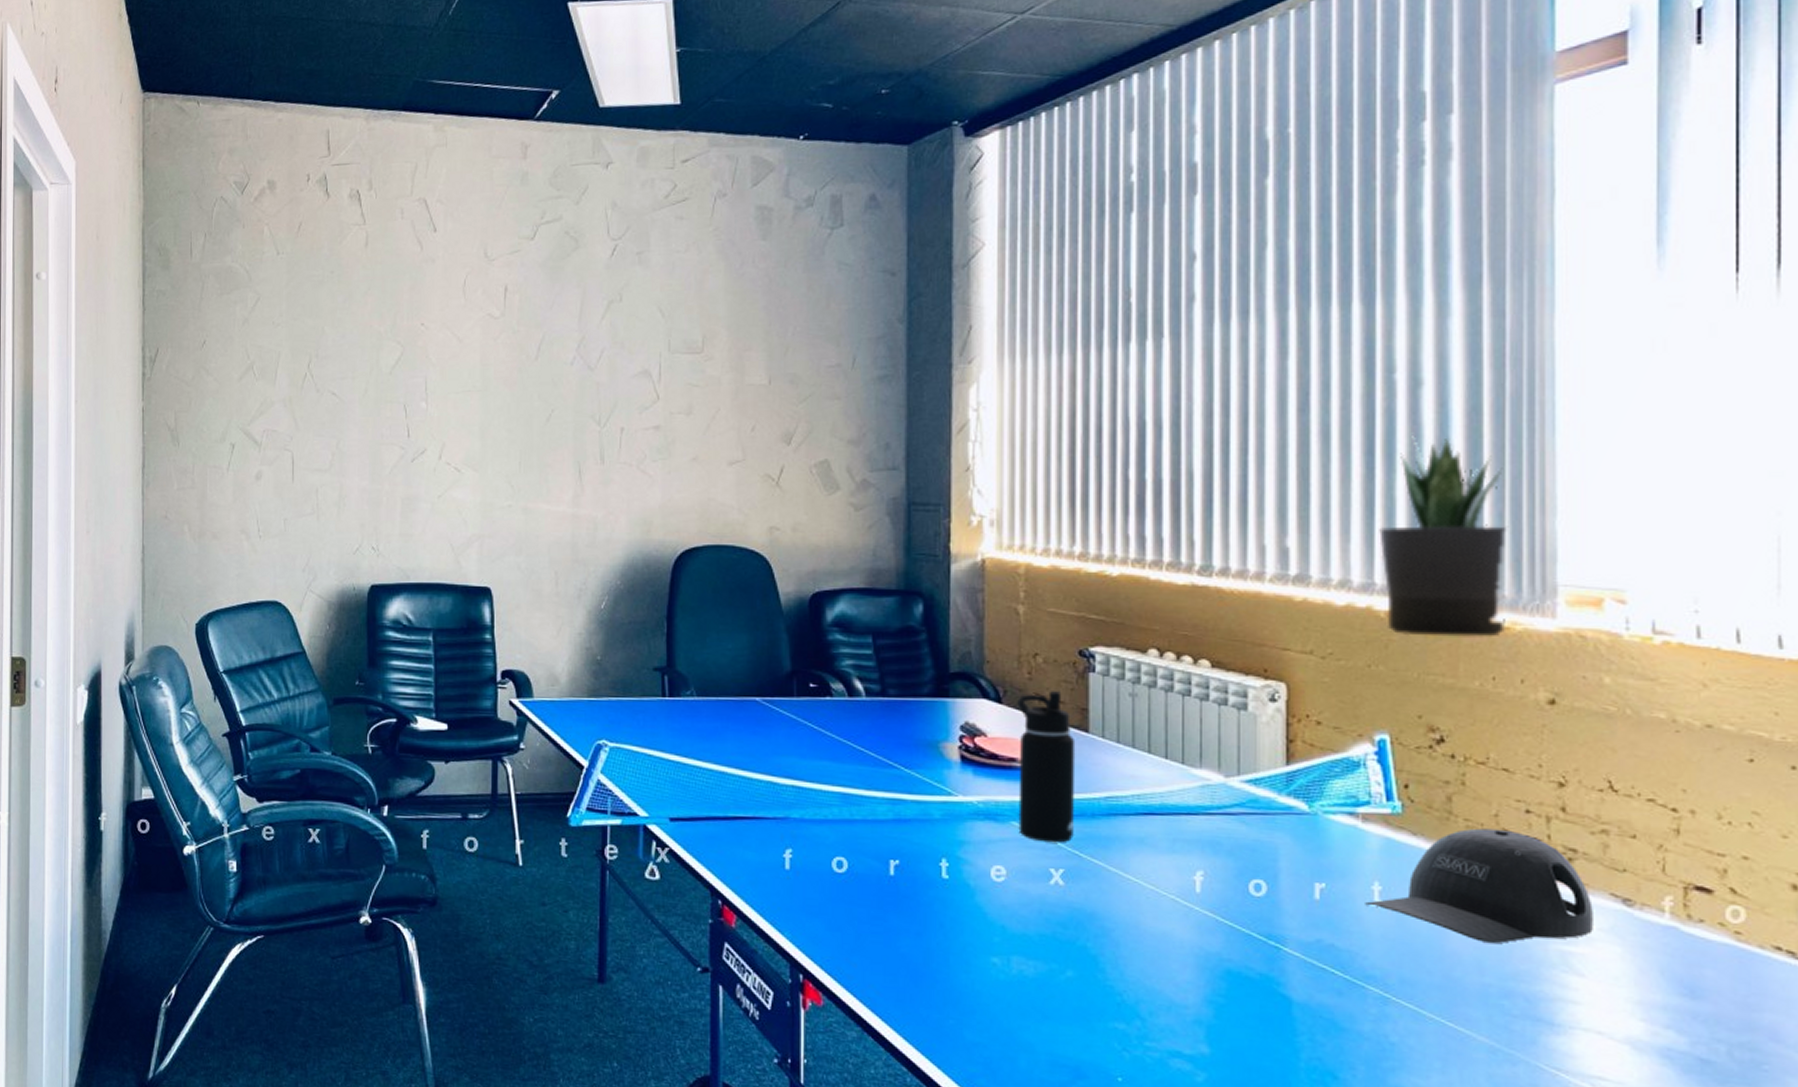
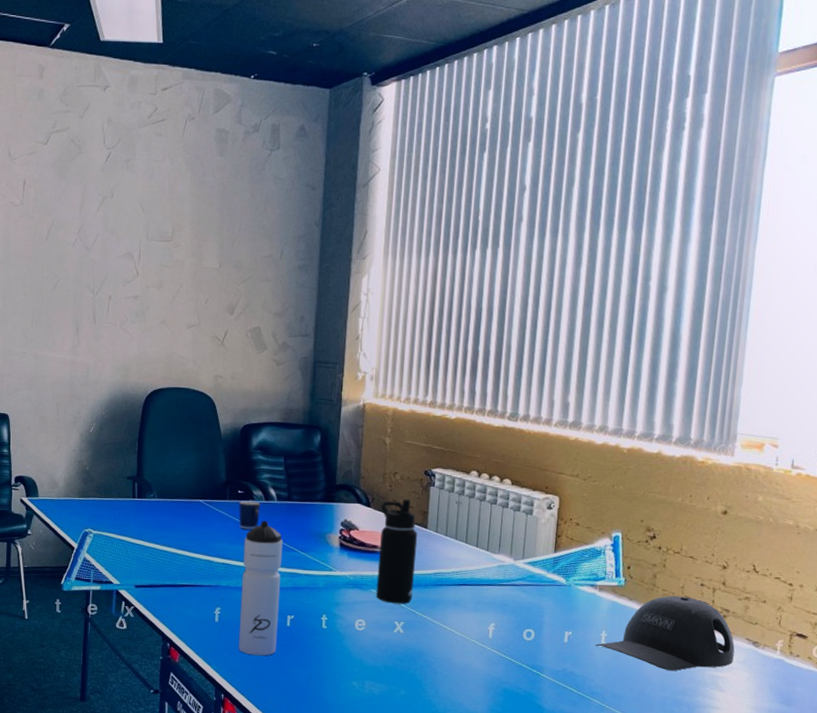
mug: none [810,697,842,738] -> present [238,500,261,530]
water bottle: none [820,725,878,919] -> present [238,520,283,656]
planter: present [1379,436,1509,637] -> none [627,327,712,468]

